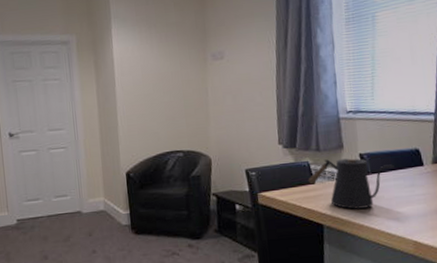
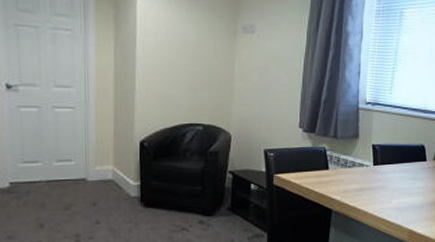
kettle: present [308,158,394,210] -> none [323,147,401,197]

